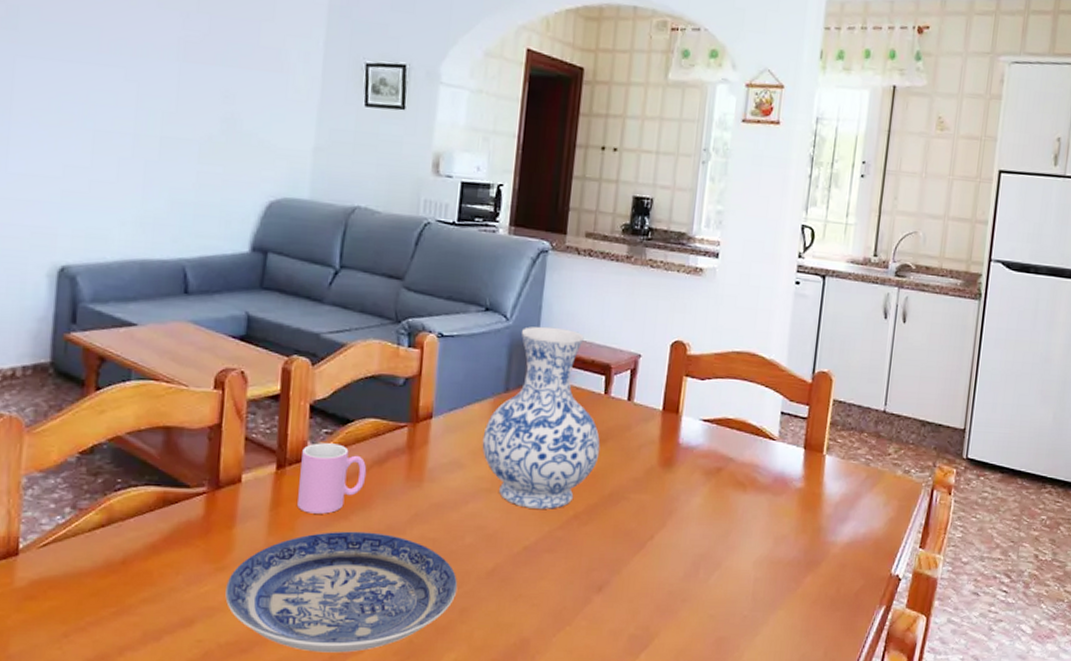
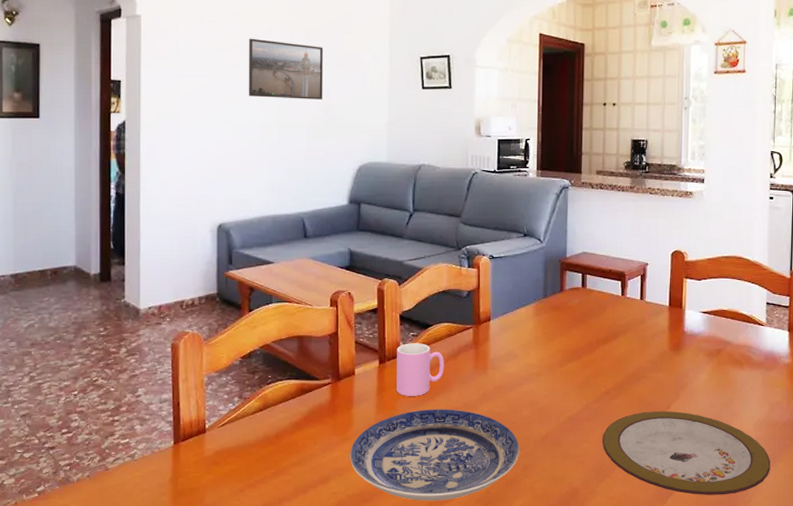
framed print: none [118,13,232,108] -> present [248,38,324,100]
vase: present [482,326,600,510] -> none [530,245,622,388]
plate: none [564,542,770,649] -> present [602,411,771,495]

